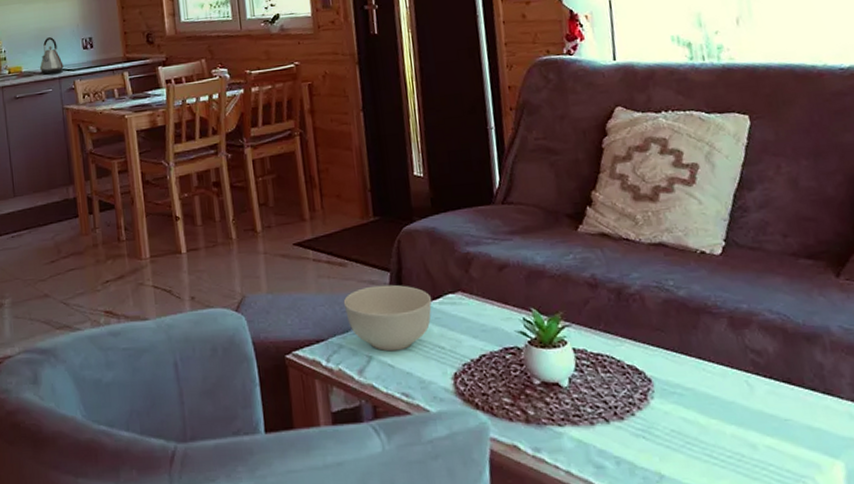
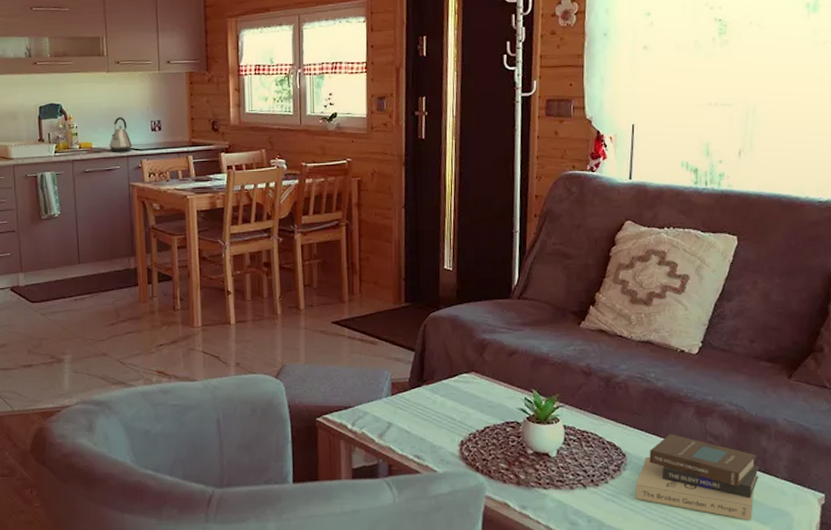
bowl: present [343,284,432,352] -> none [371,362,449,420]
books: none [668,351,820,454] -> present [635,433,759,521]

